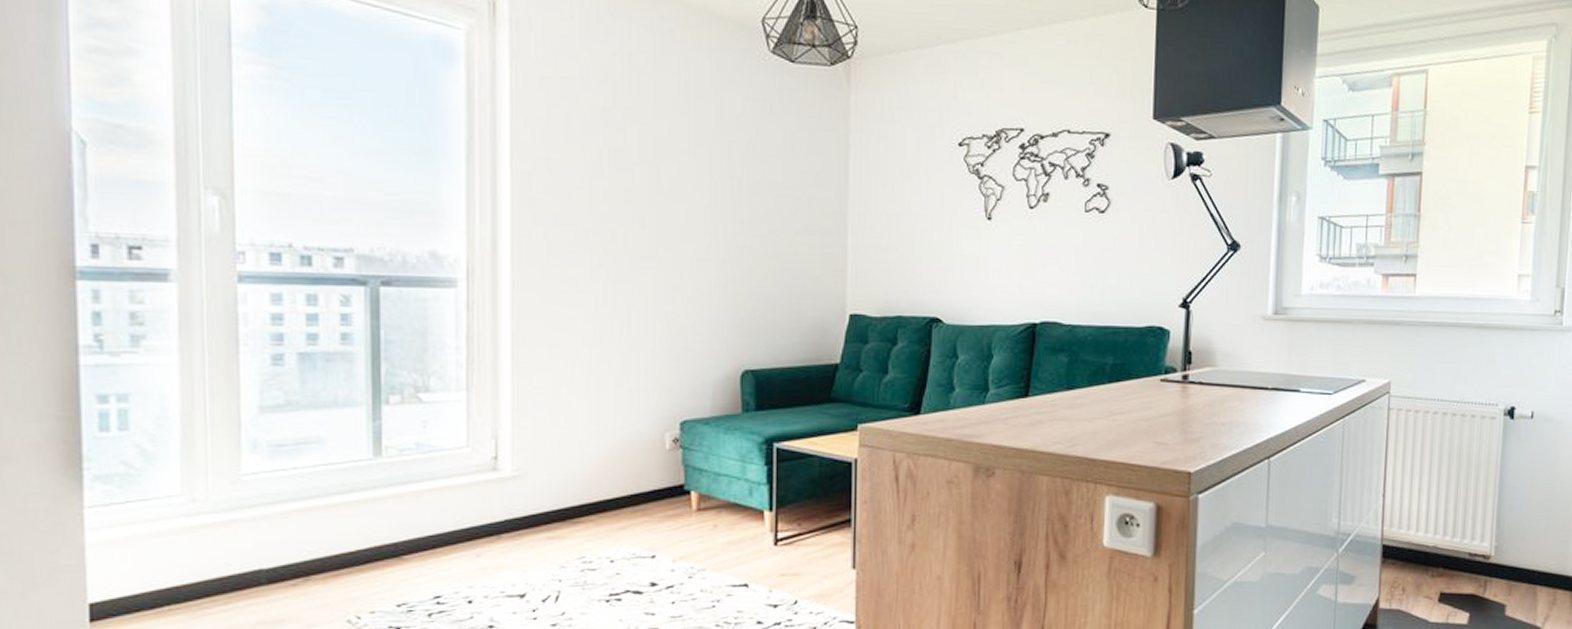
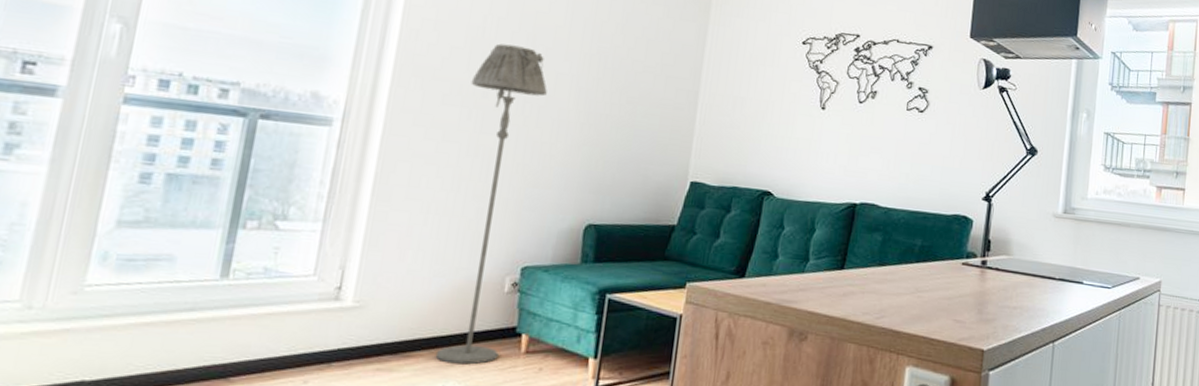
floor lamp: none [596,178,680,527] -> present [435,43,547,365]

